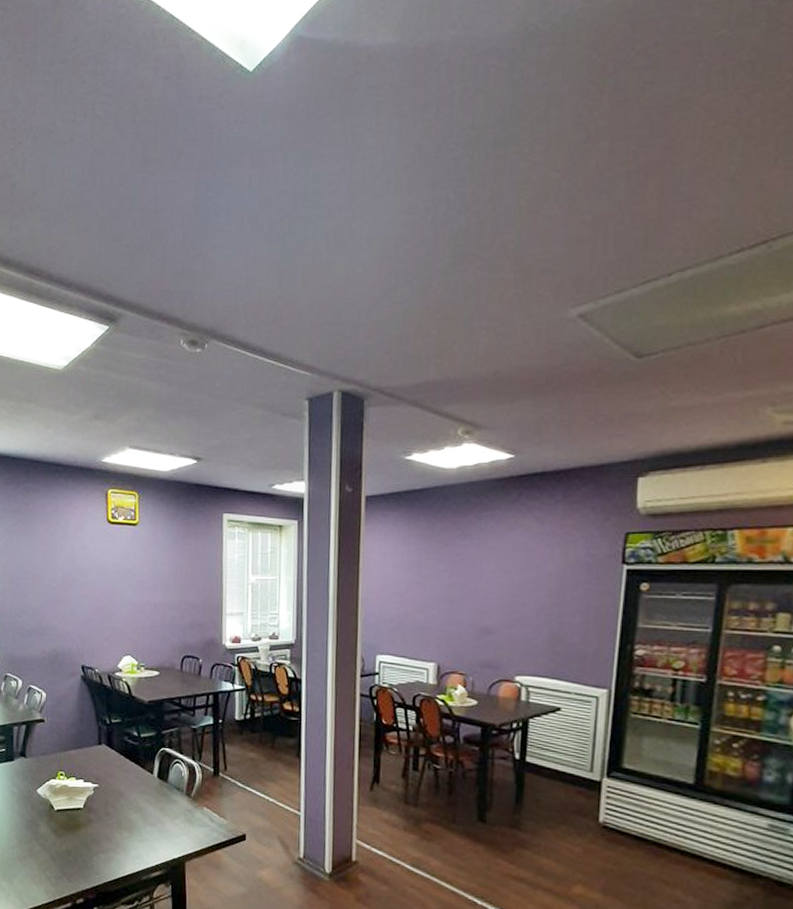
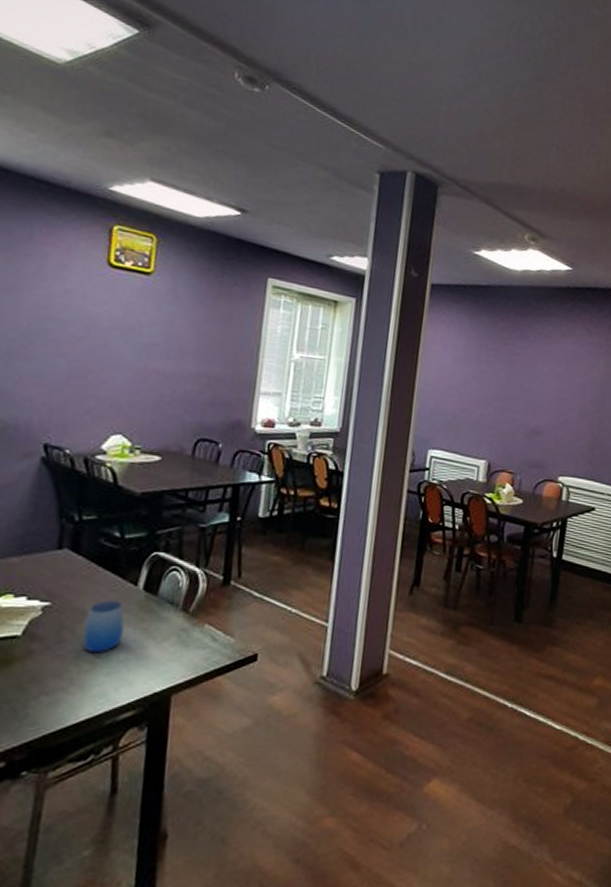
cup: none [120,785,148,825] -> present [82,601,125,653]

